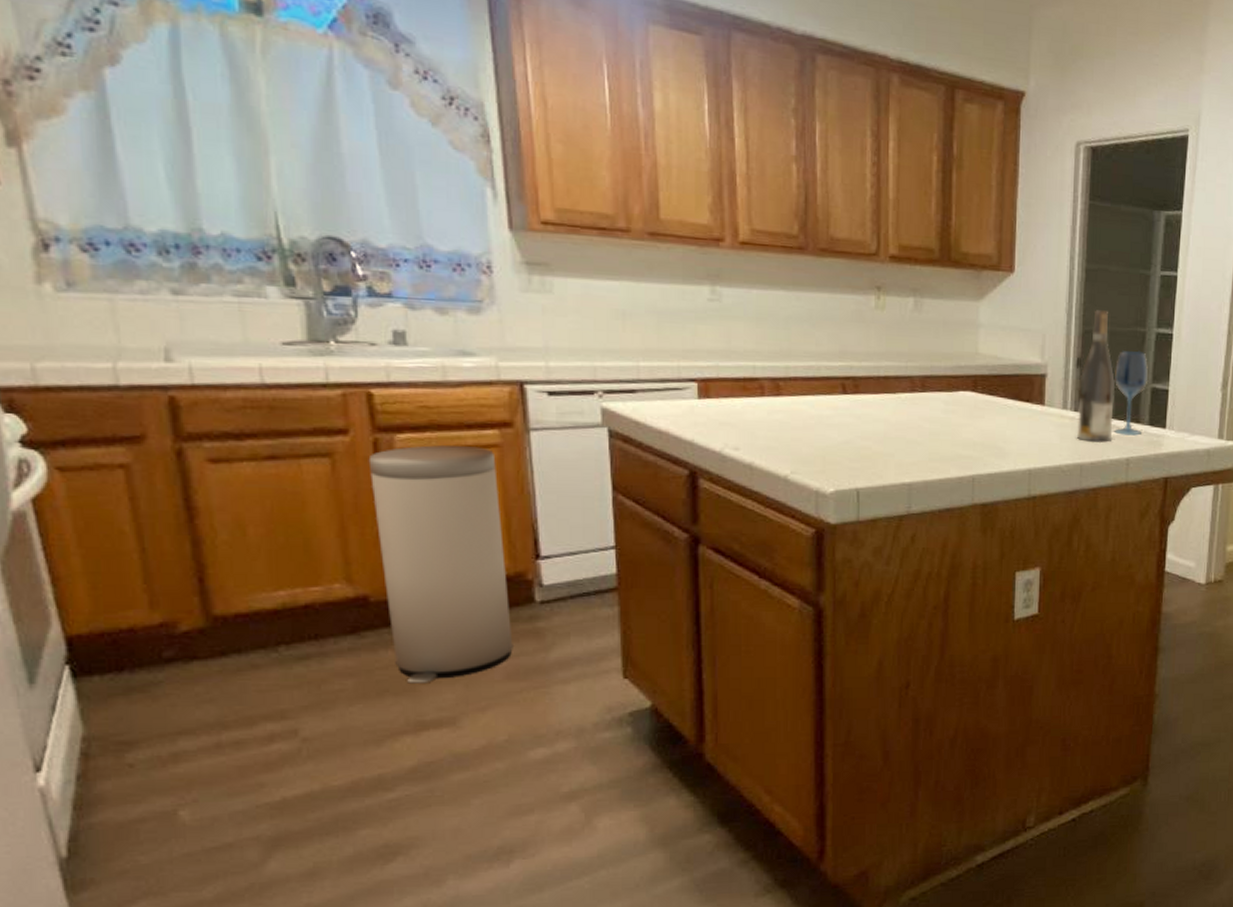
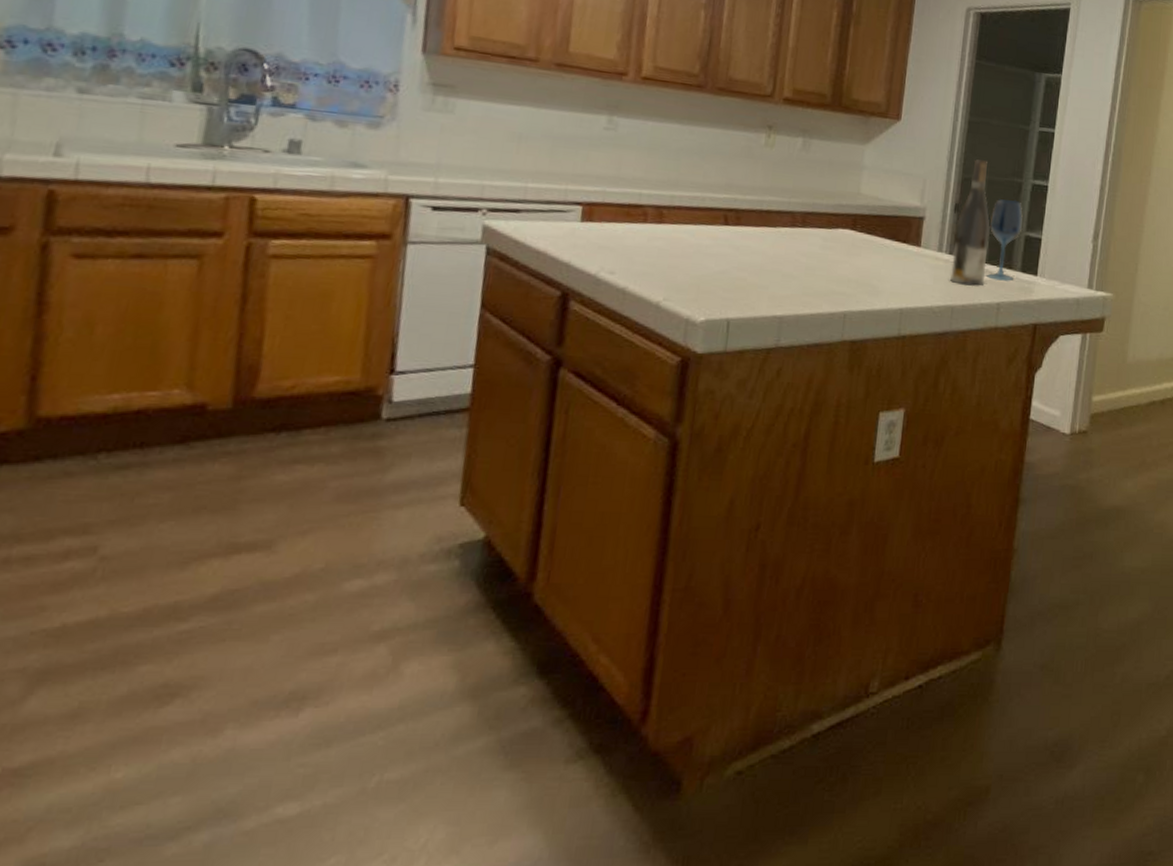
pedal bin: present [368,445,513,685] -> none [220,252,368,503]

